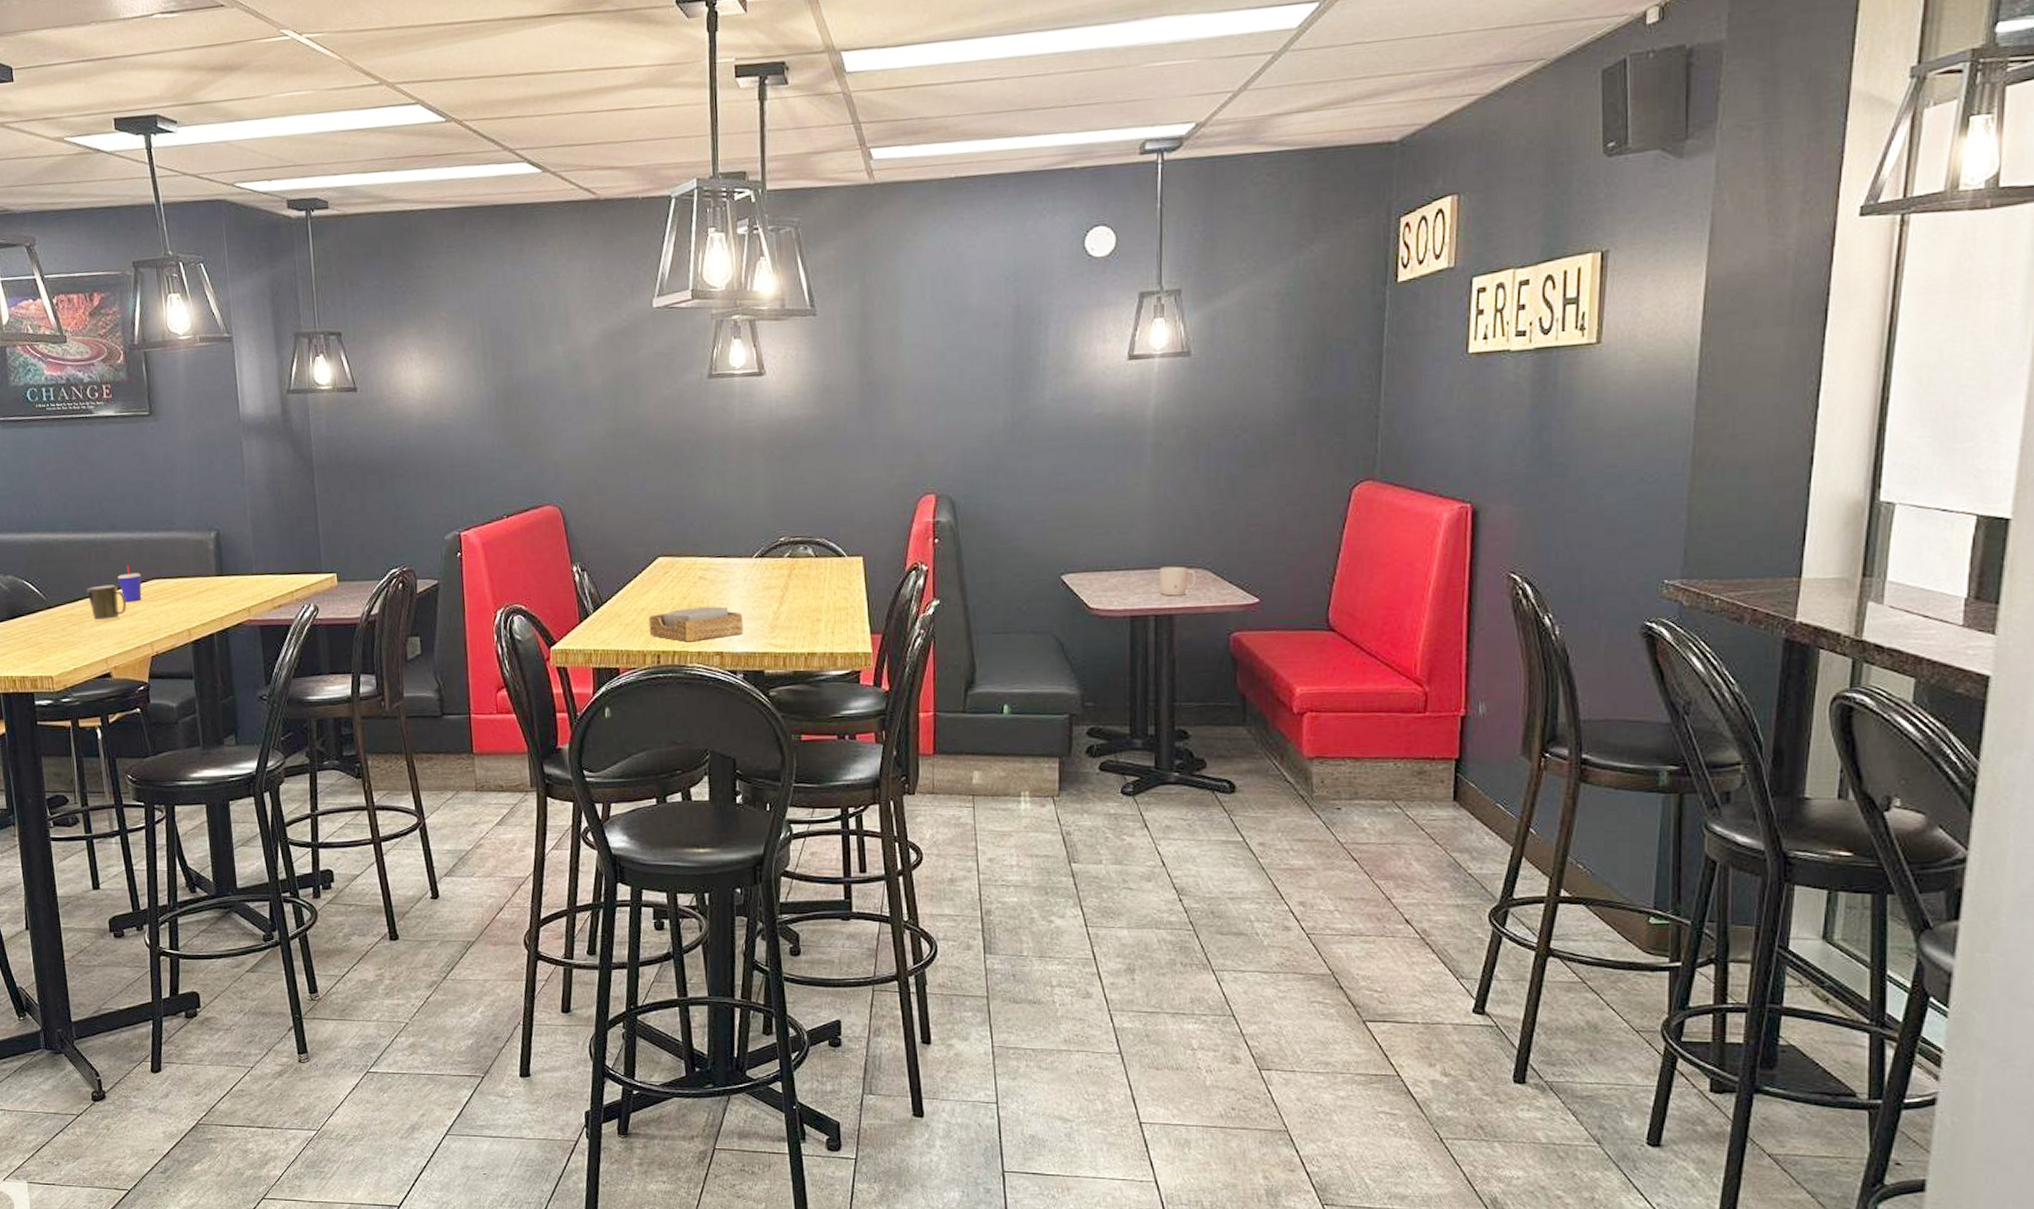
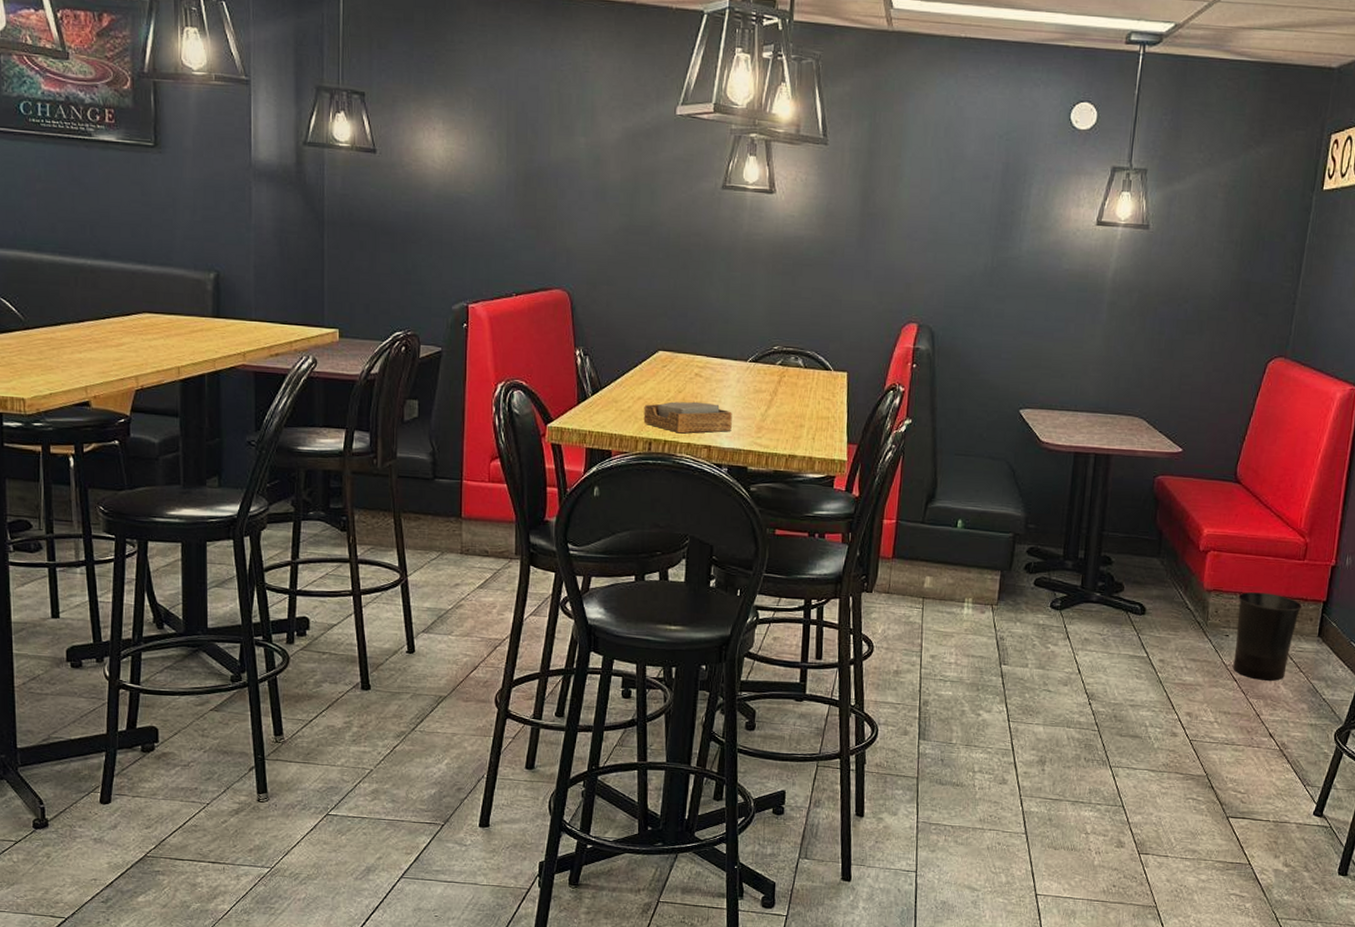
mug: present [87,584,127,622] -> none [70,312,113,350]
beverage cup: present [117,564,142,603] -> none [105,294,131,334]
mug: present [1159,566,1197,596] -> none [1100,412,1134,439]
waste bin: none [1347,755,1430,858] -> present [1233,592,1303,681]

